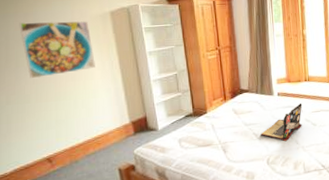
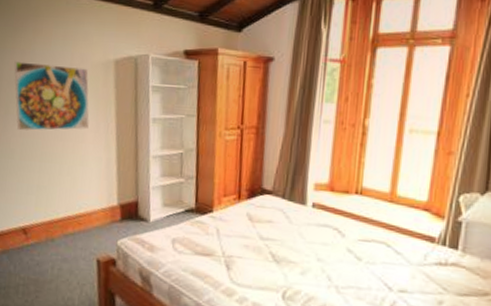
laptop: present [261,103,303,142] -> none [279,223,346,274]

